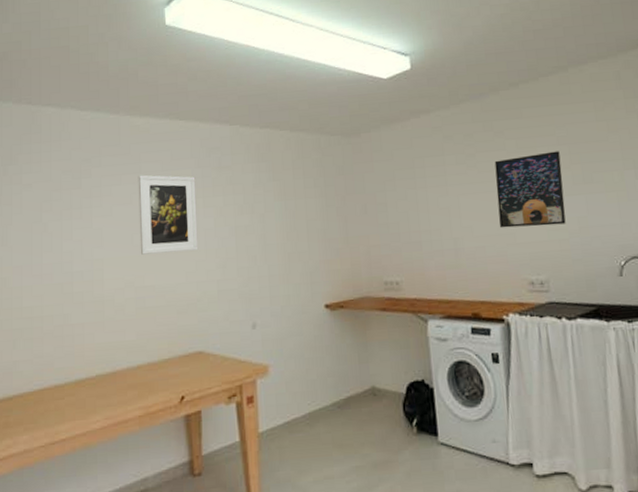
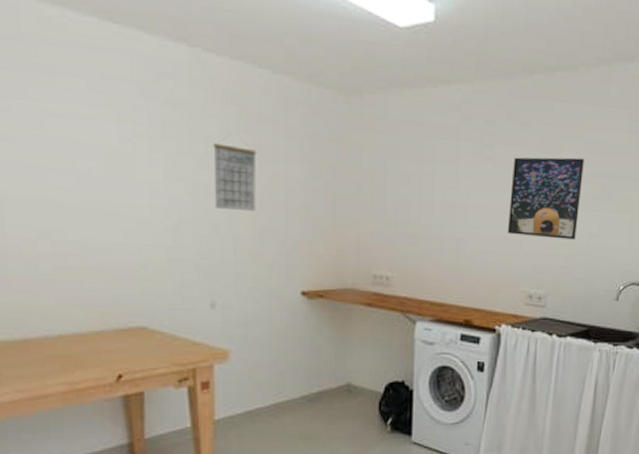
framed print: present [138,174,199,255] -> none [51,91,141,205]
calendar: none [249,189,284,244] -> present [213,143,257,212]

